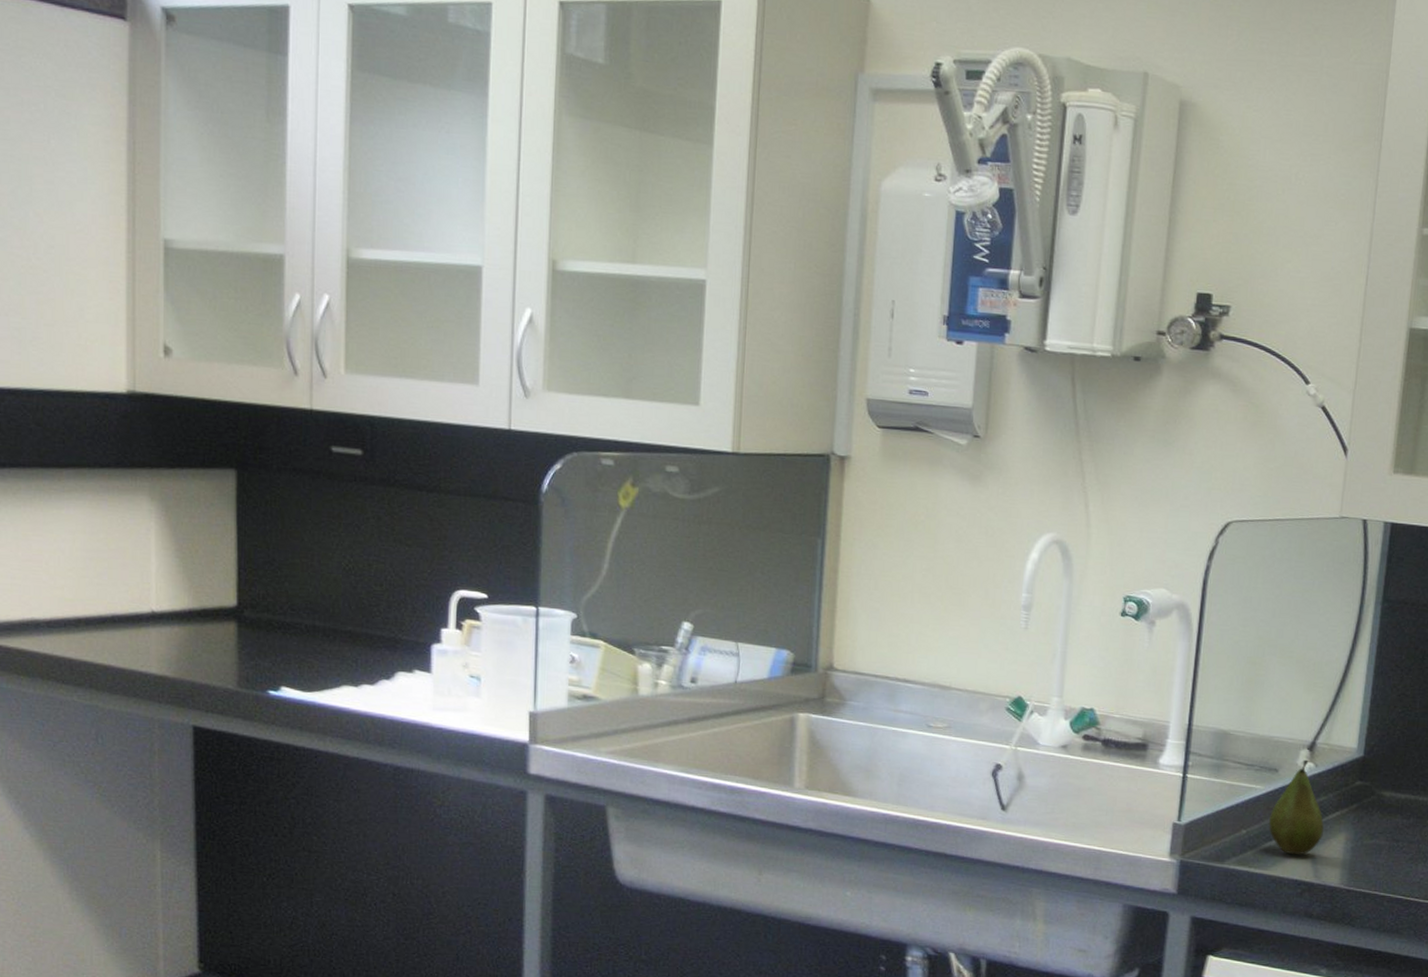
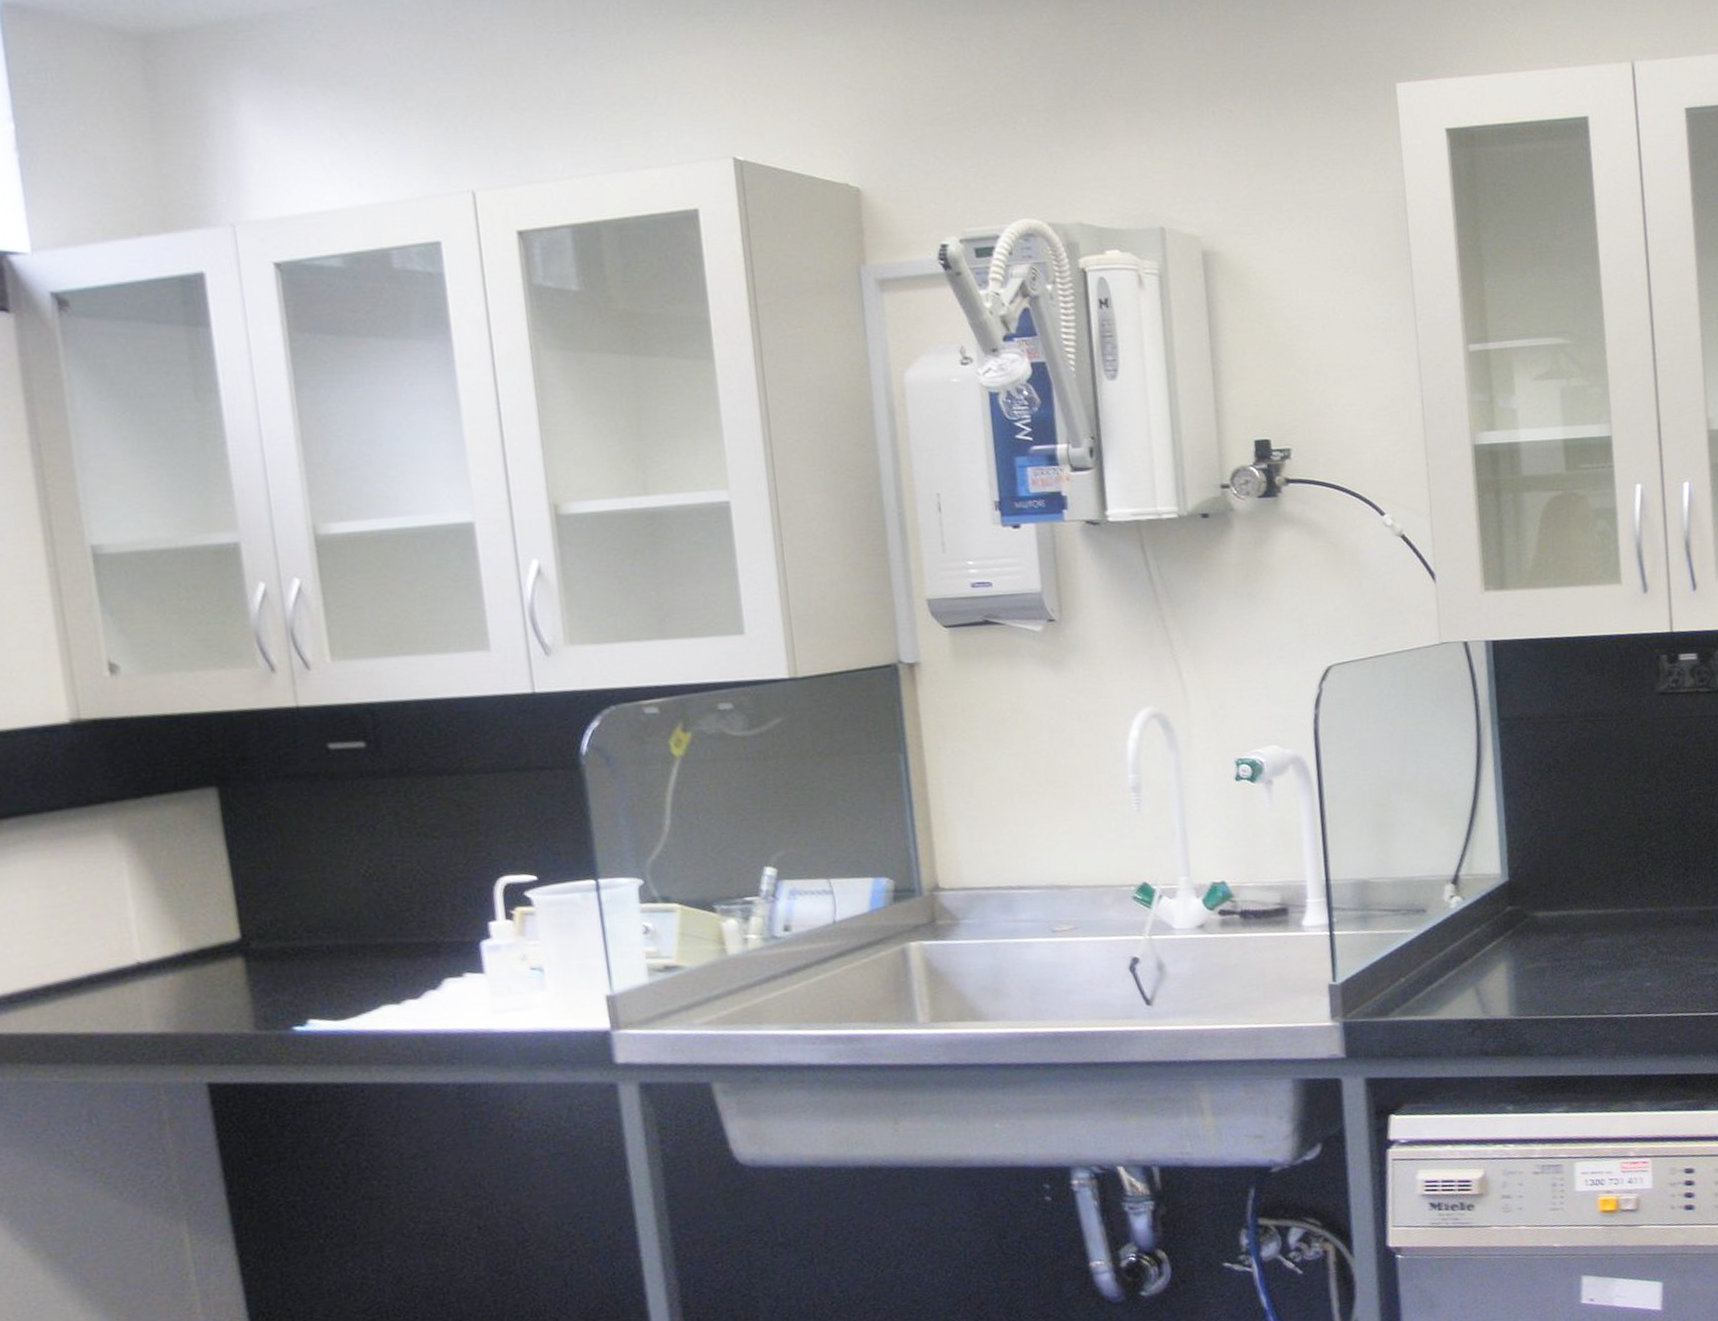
fruit: present [1268,759,1324,855] -> none [1426,894,1483,995]

